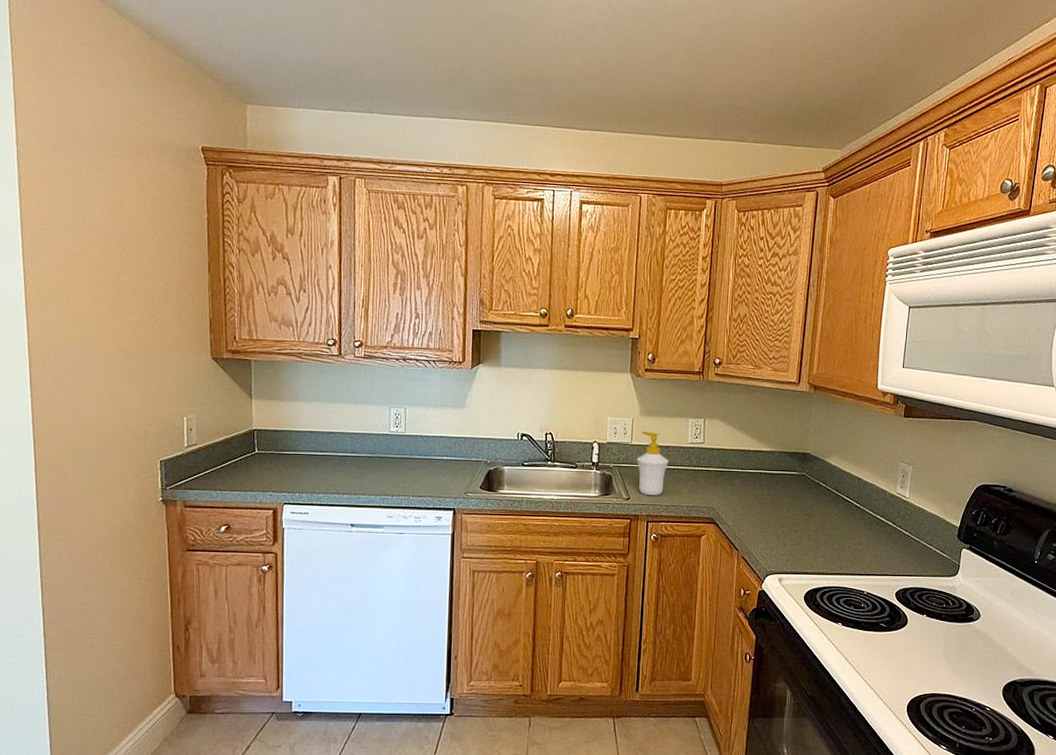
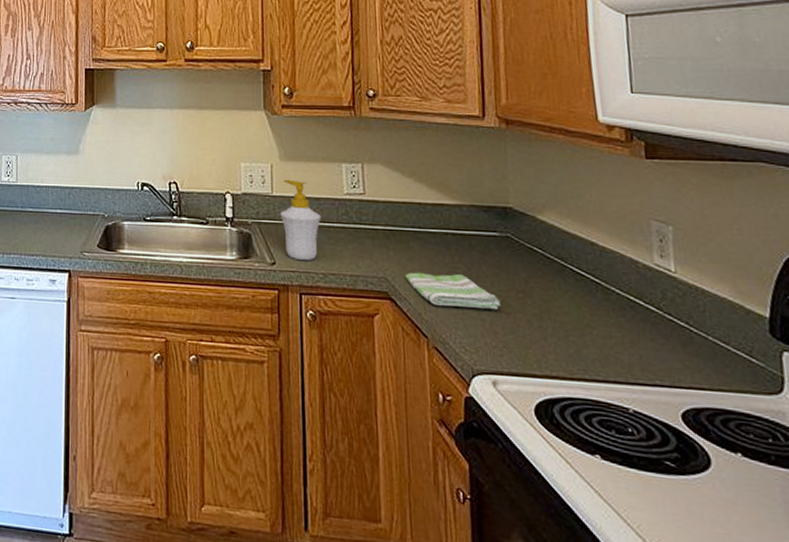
dish towel: none [727,502,792,528] -> present [405,272,501,309]

